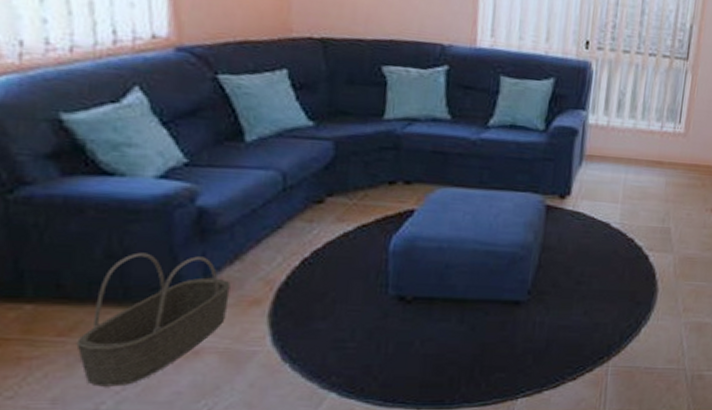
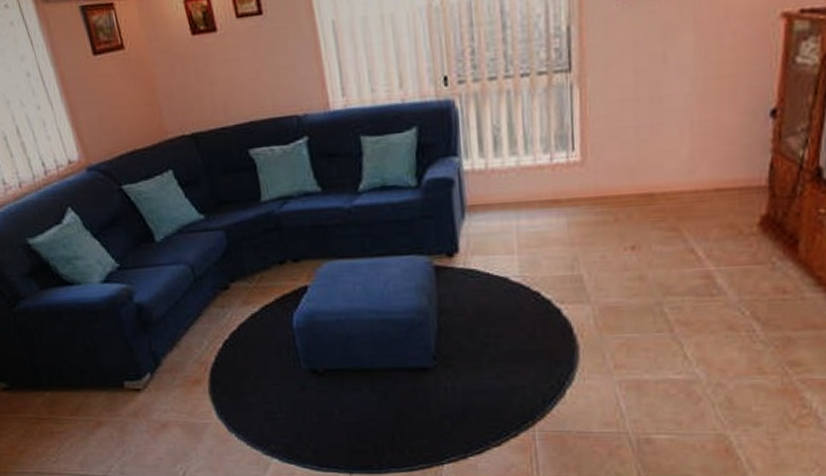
basket: present [76,252,231,387] -> none [83,345,178,454]

